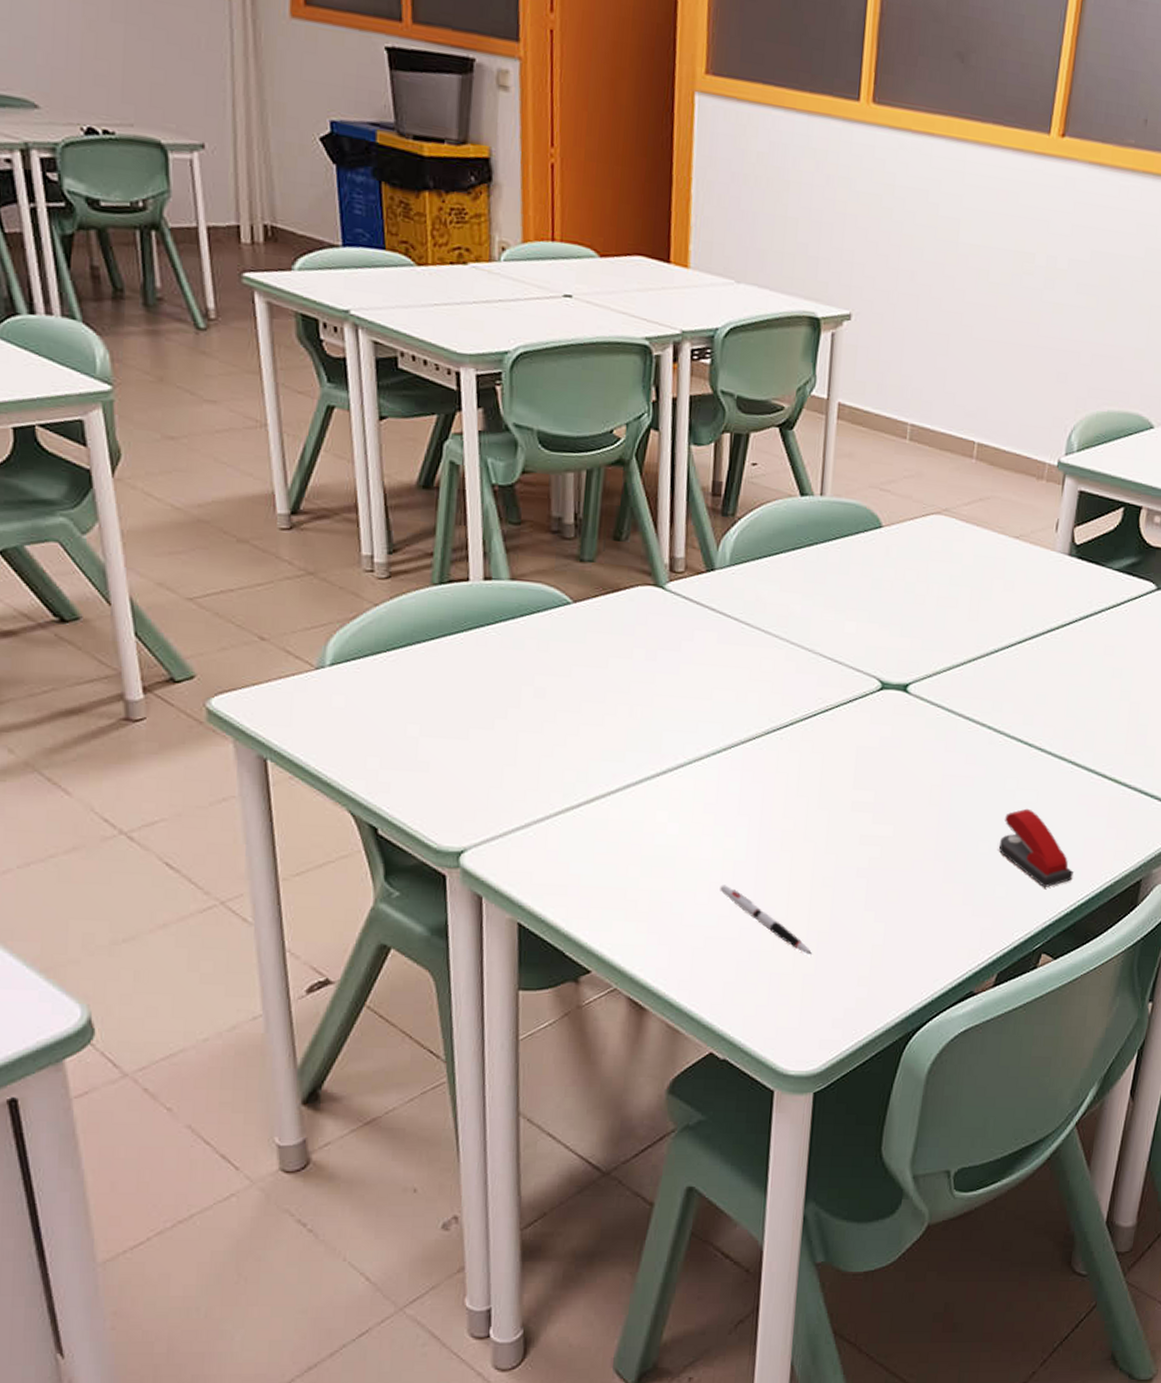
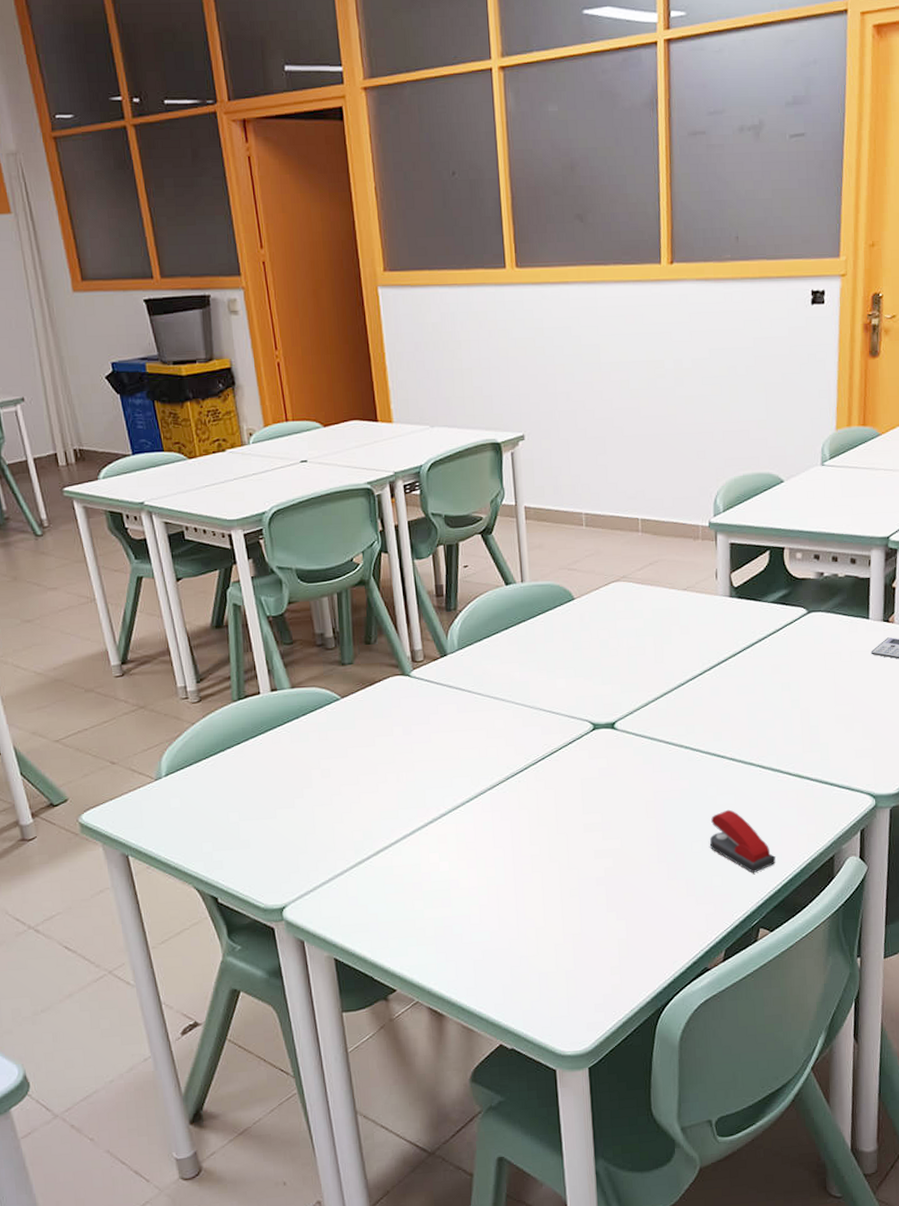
pen: present [720,885,812,955] -> none [488,906,570,954]

